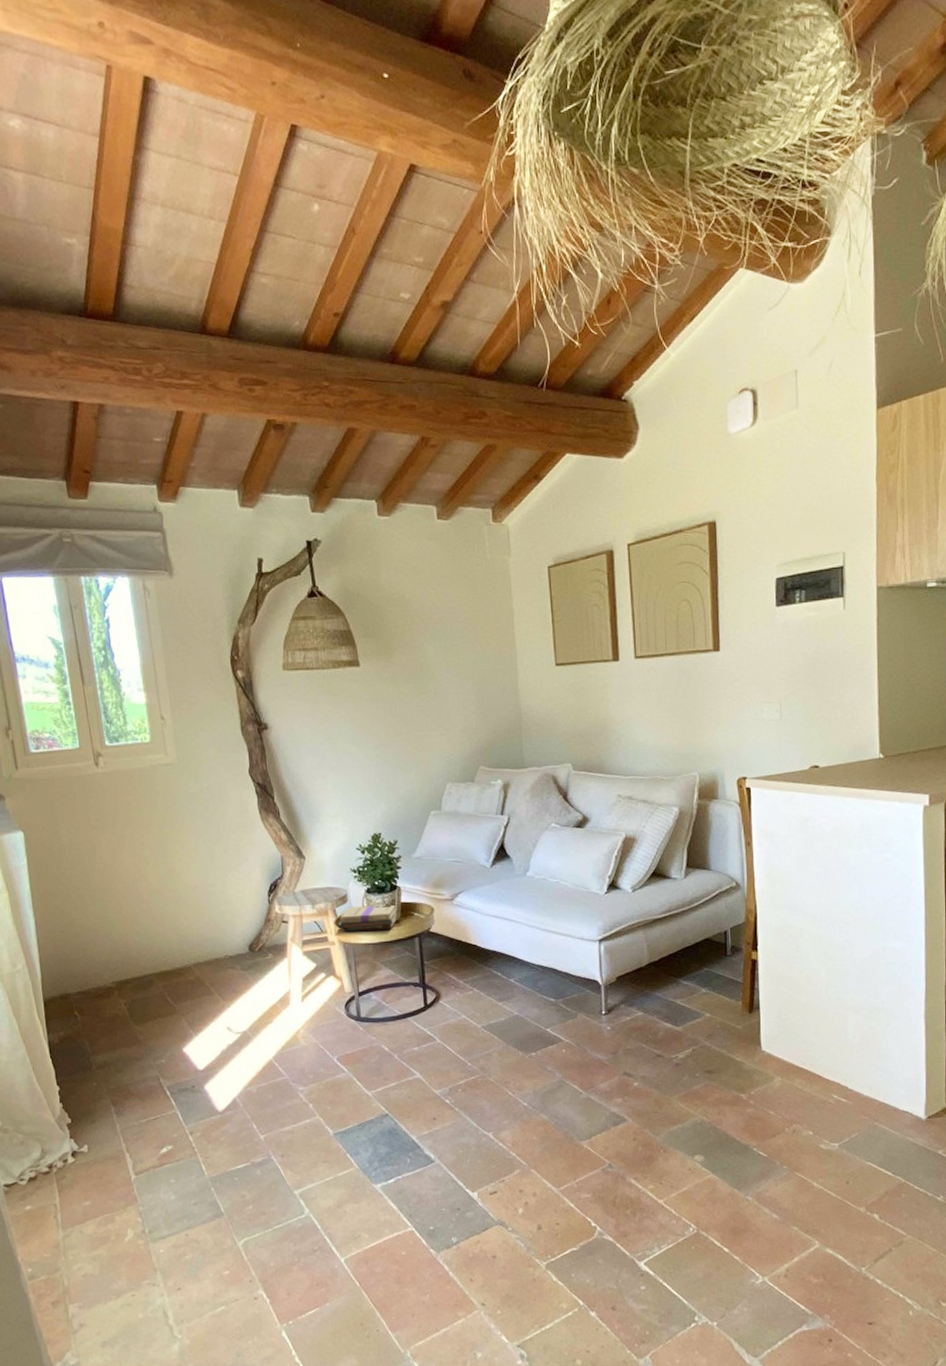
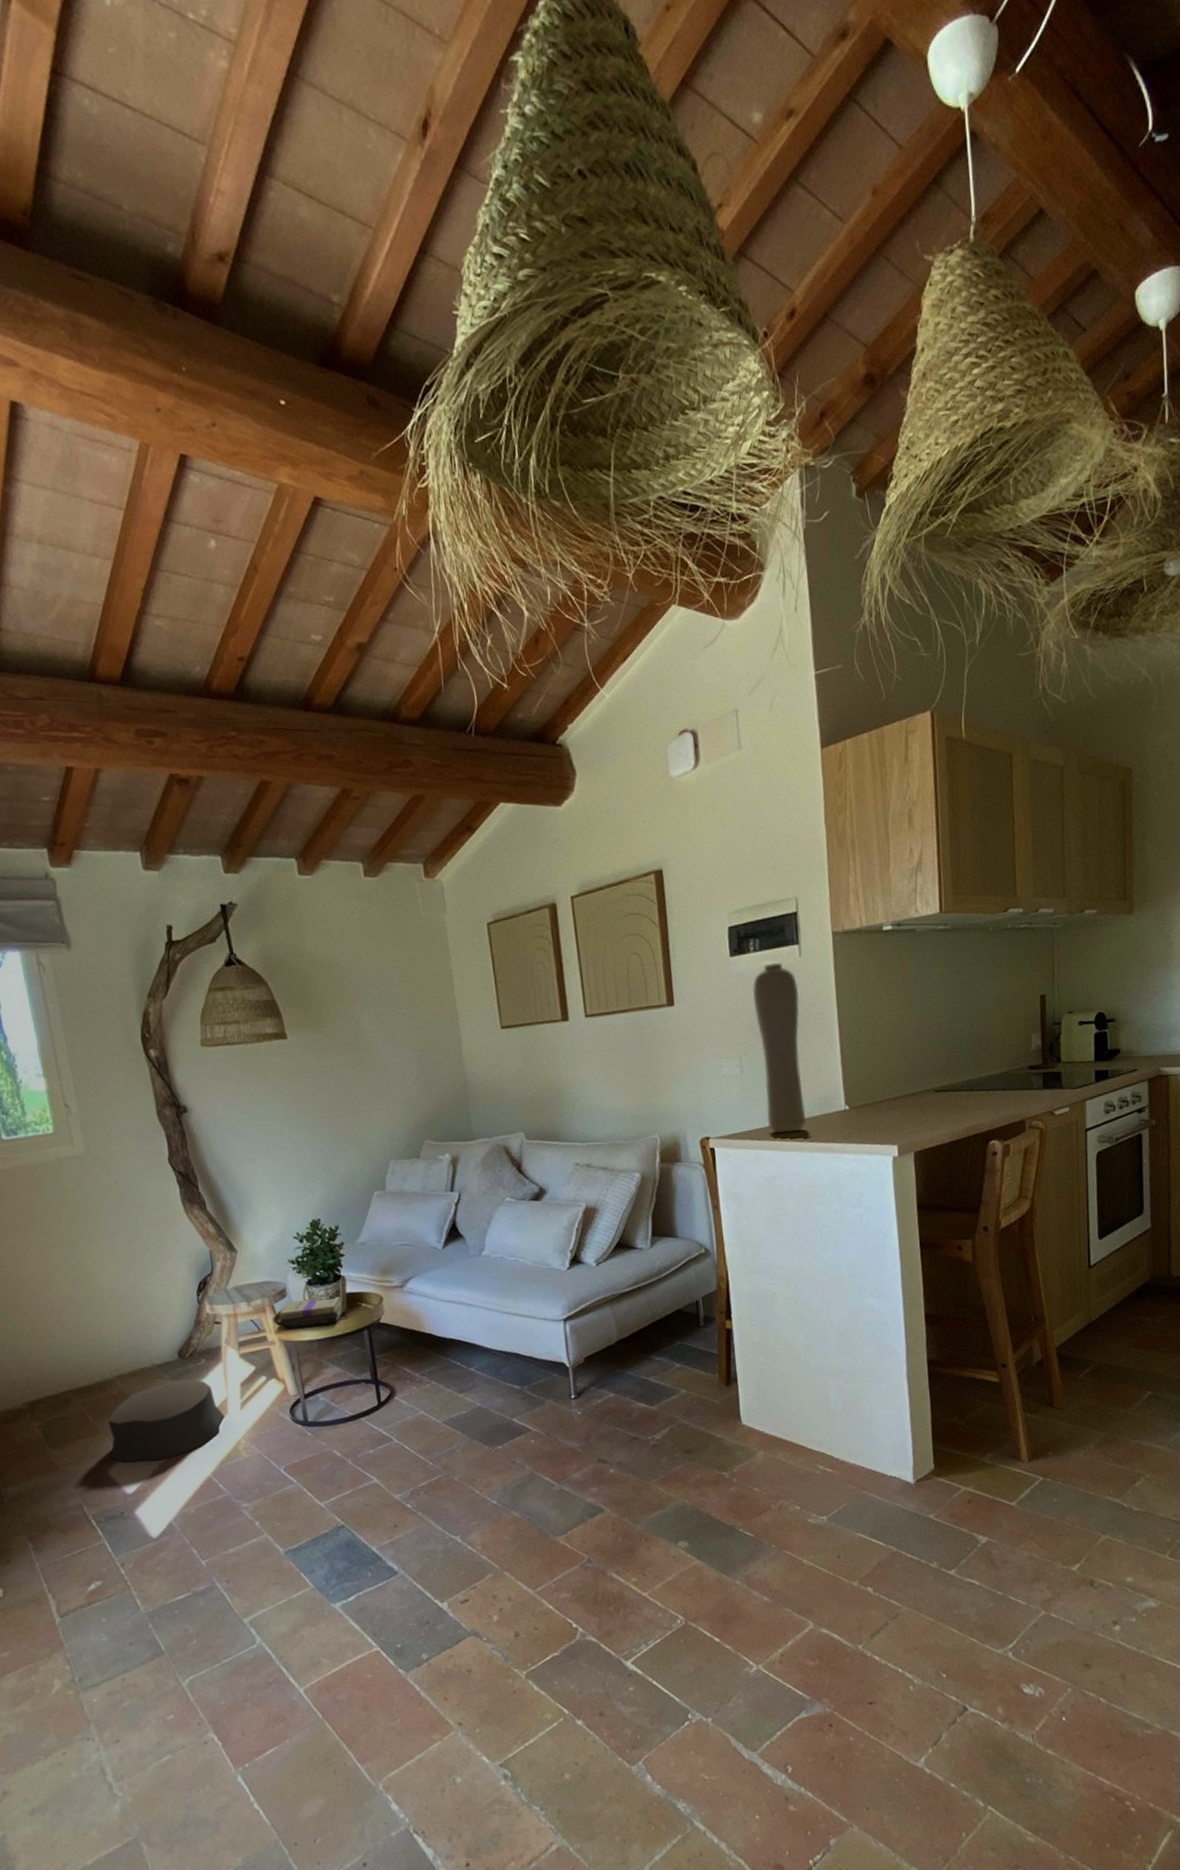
pouf: none [184,971,287,1043] -> present [107,1379,225,1463]
vase: none [796,615,842,778] -> present [753,963,806,1134]

